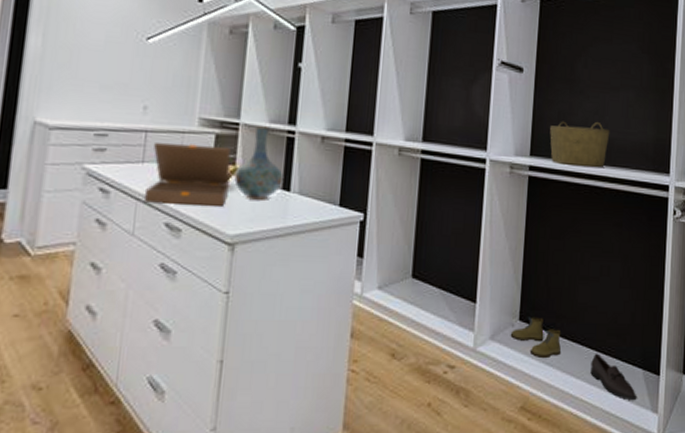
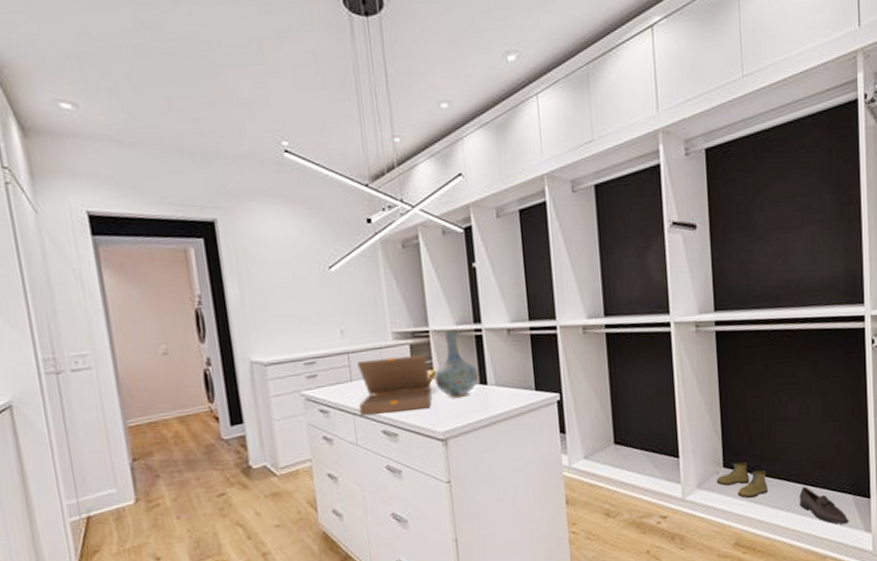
basket: present [550,121,610,168] -> none [732,264,796,315]

